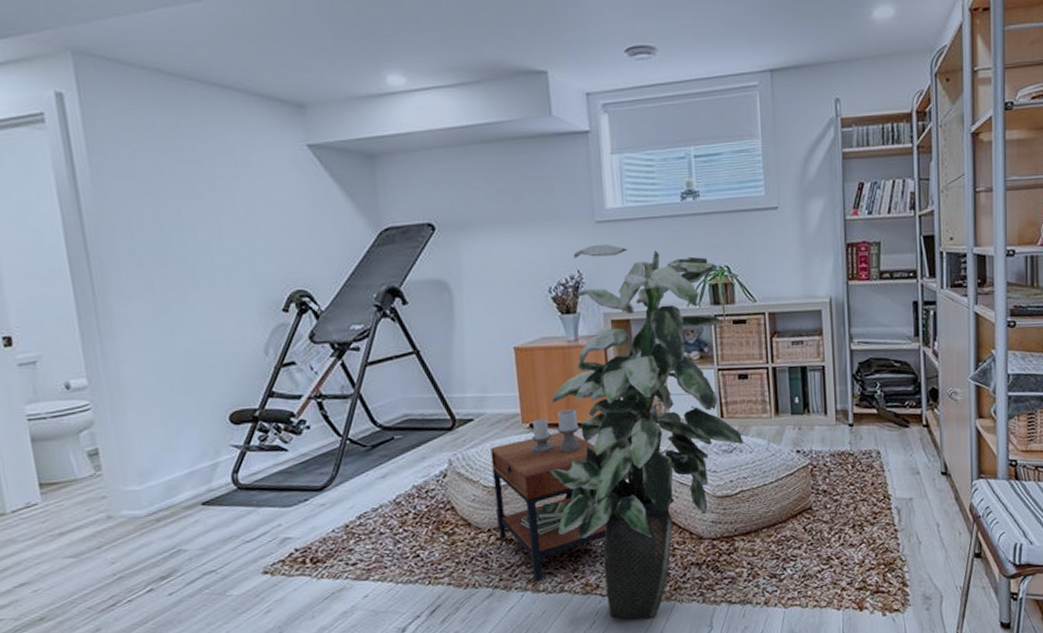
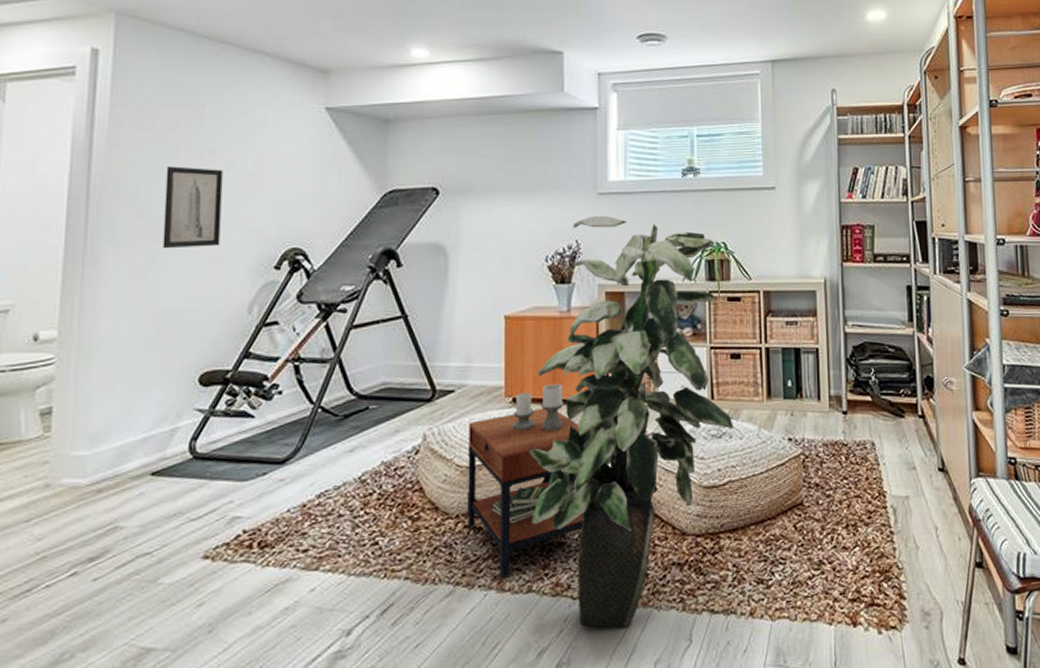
wall art: none [157,213,226,297] -> present [162,166,223,249]

